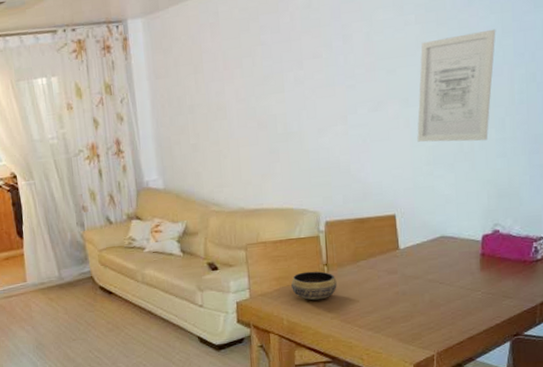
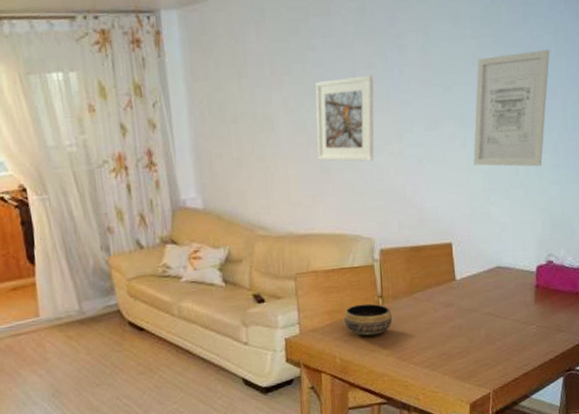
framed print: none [265,63,320,143] -> present [315,75,374,161]

